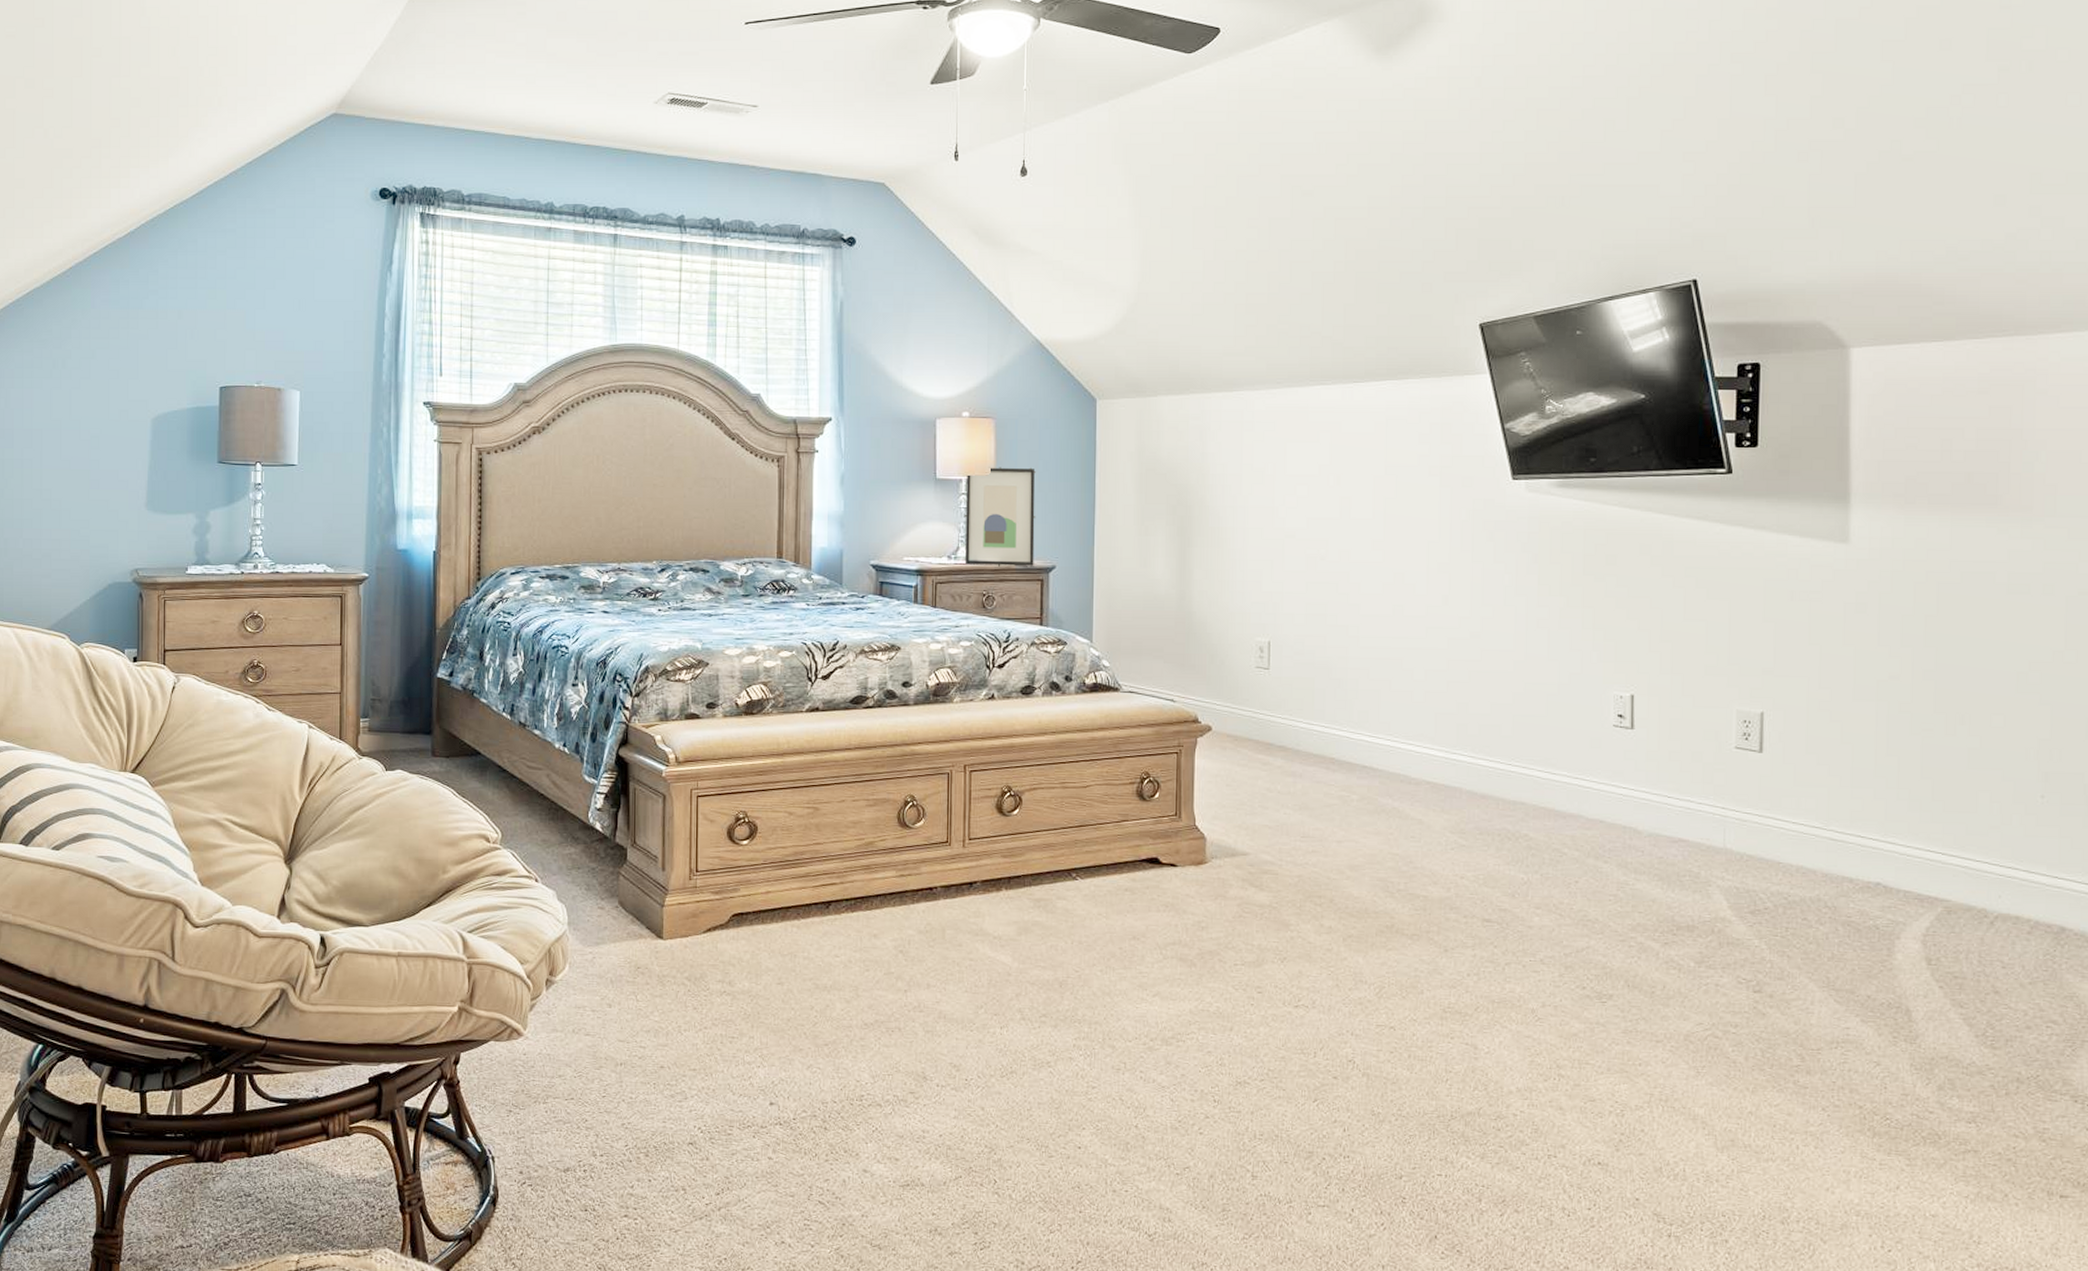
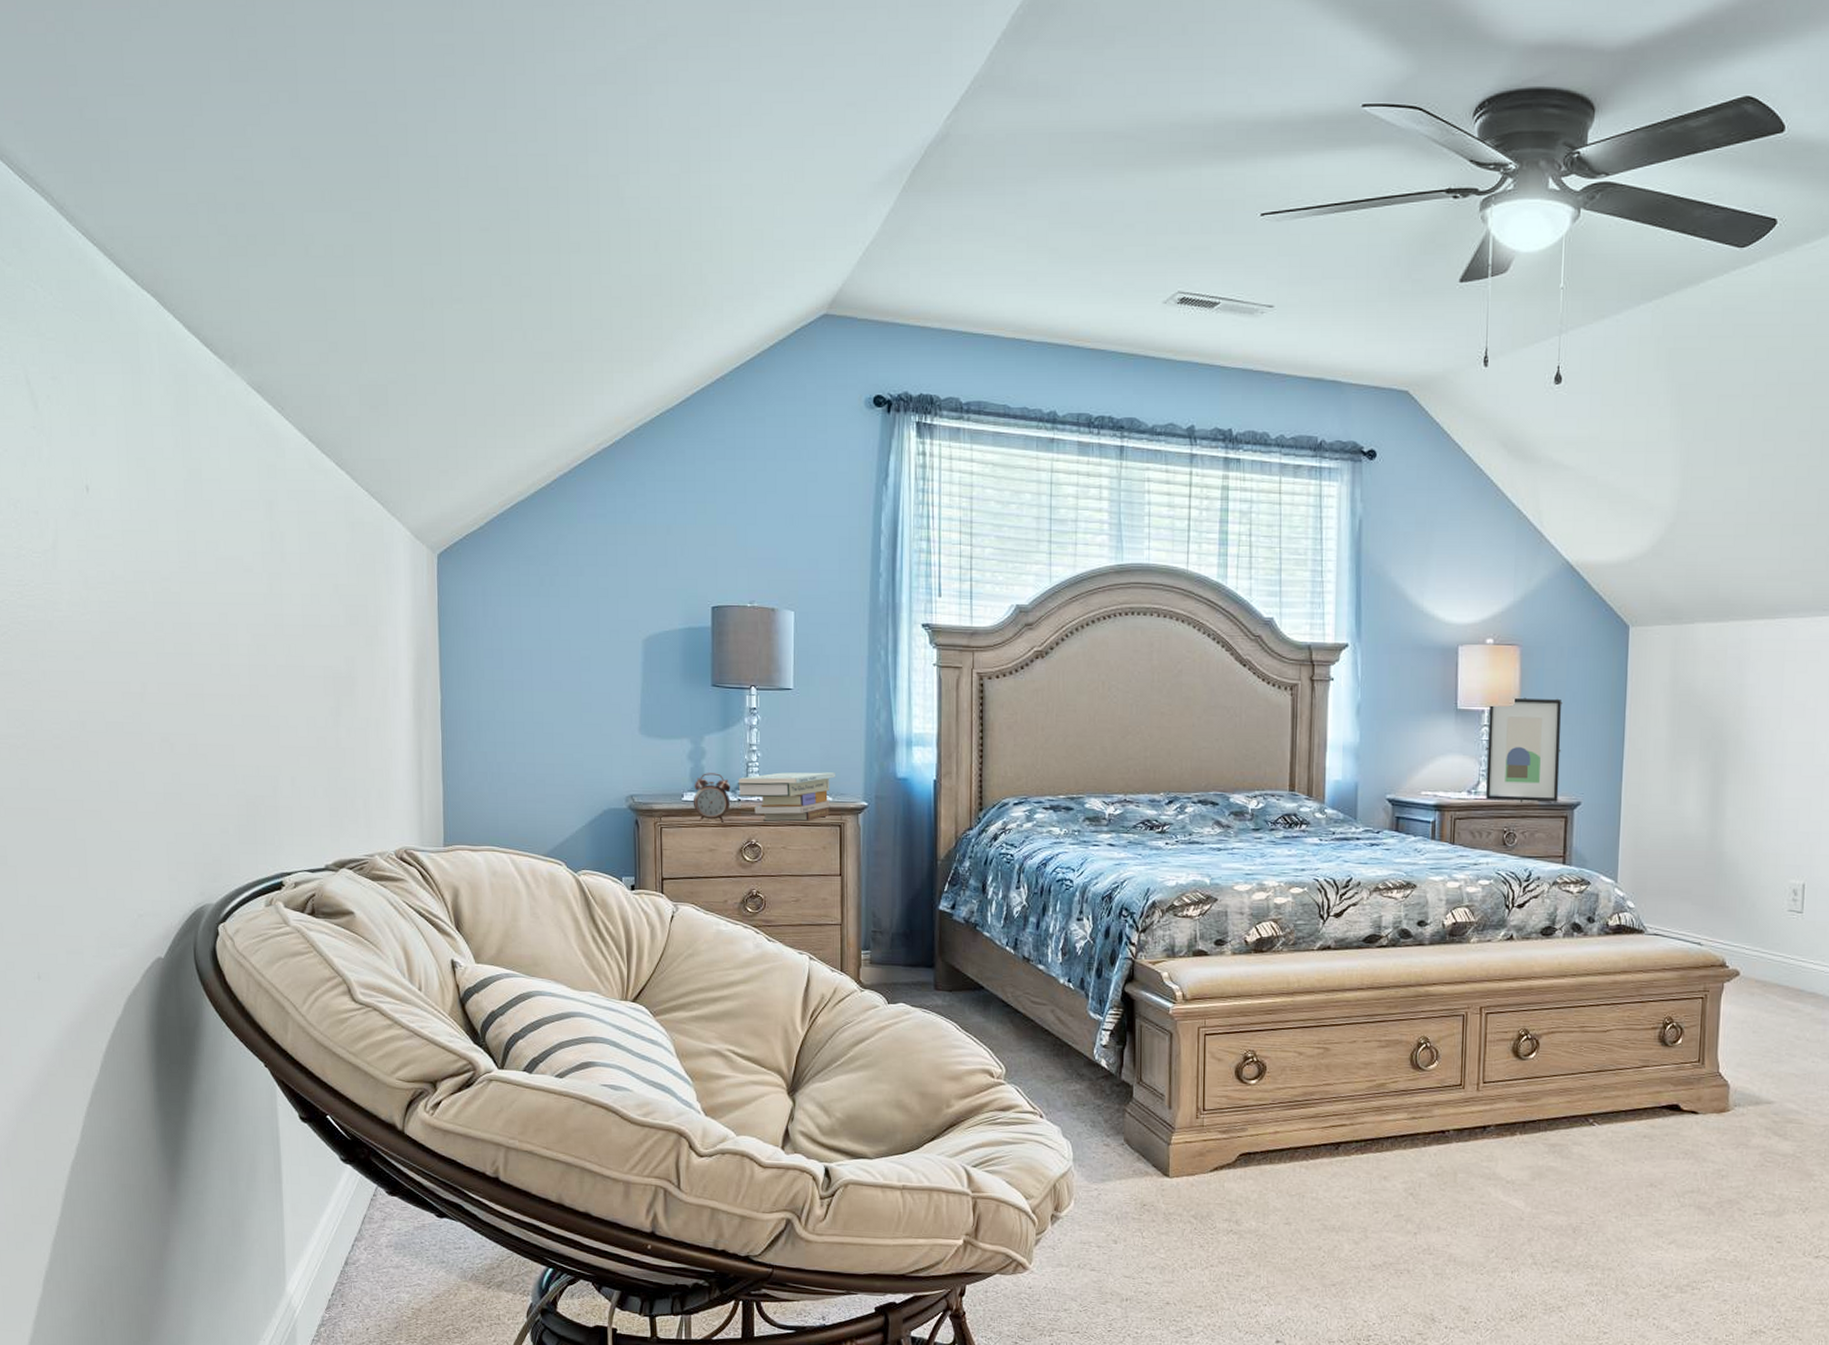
alarm clock: none [197,546,234,594] -> present [693,773,731,822]
books: none [240,544,337,594] -> present [737,772,835,822]

